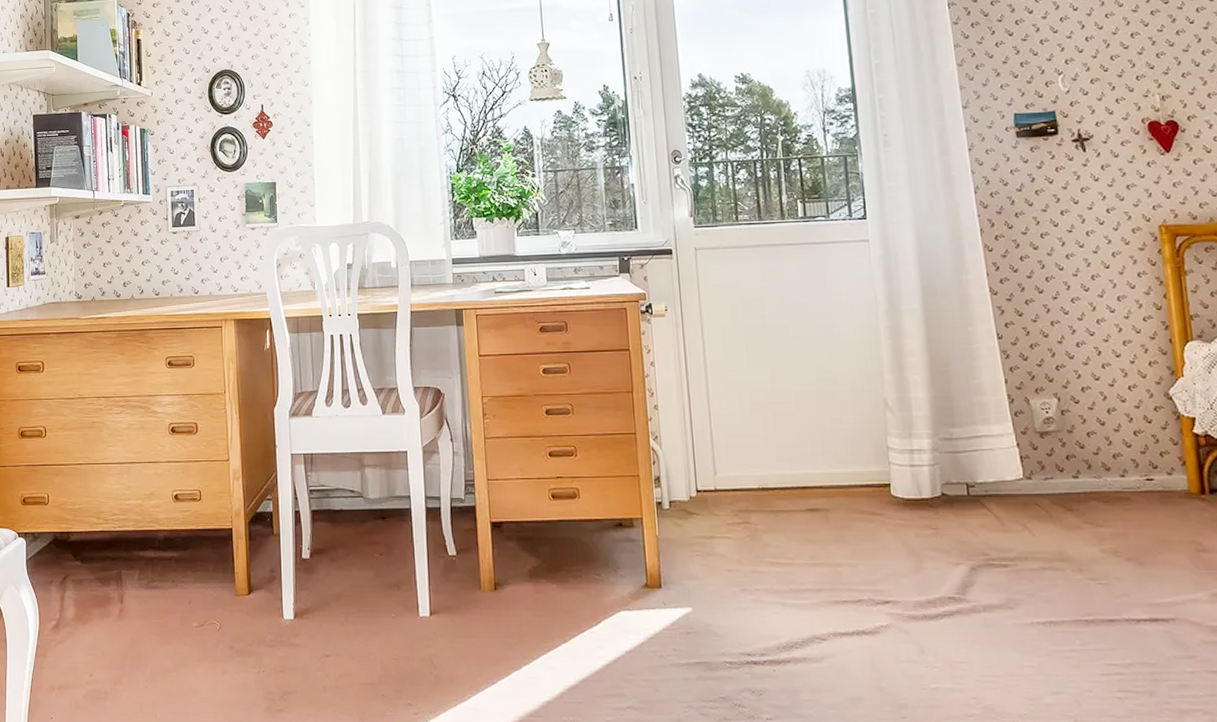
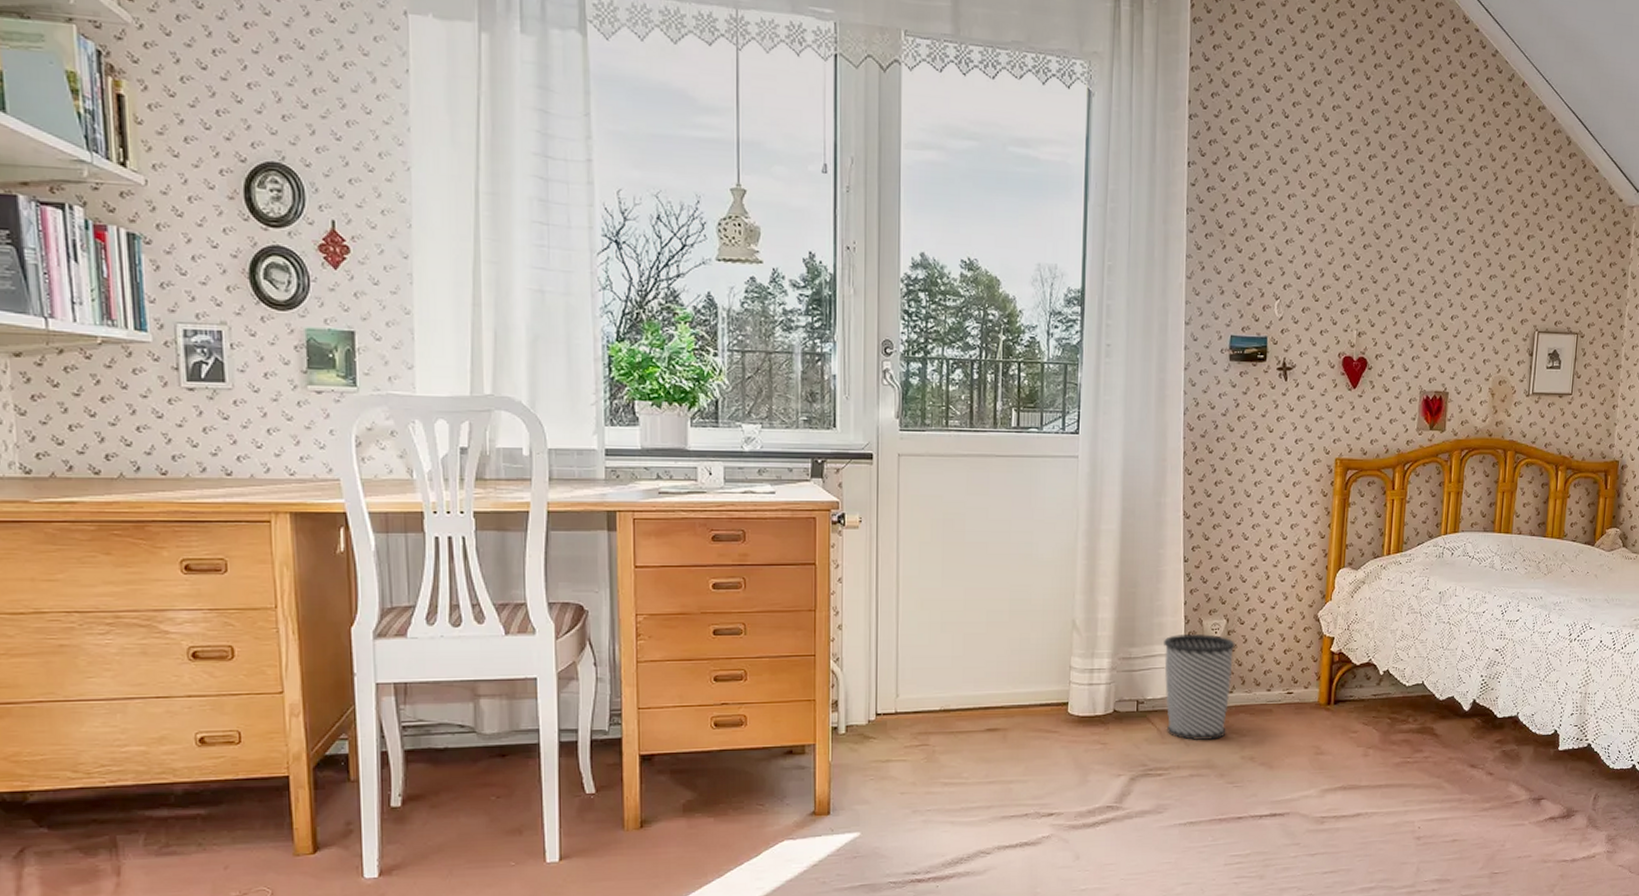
wastebasket: none [988,413,1078,530] -> present [1164,633,1235,741]

